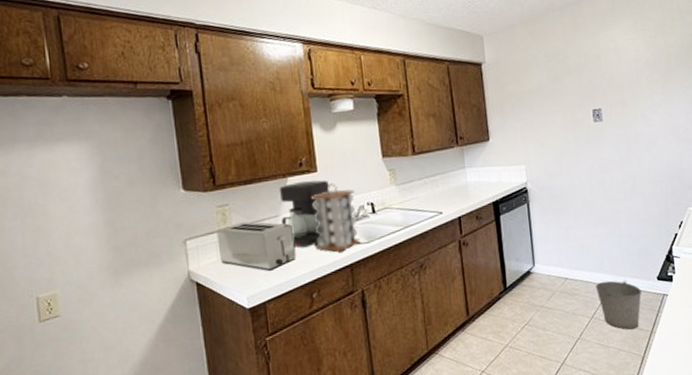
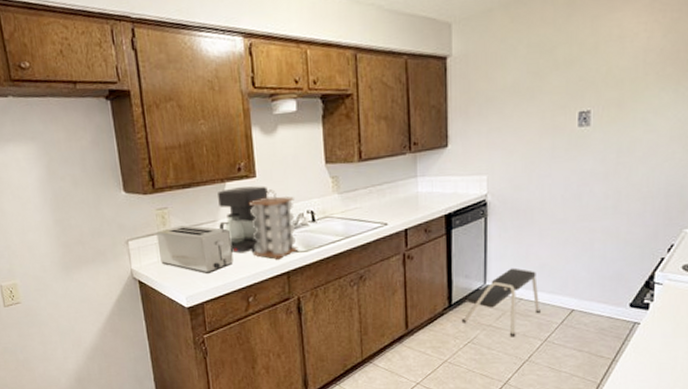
step stool: none [517,249,585,317] -> present [461,267,541,337]
bucket: present [595,280,642,330] -> none [553,304,608,356]

